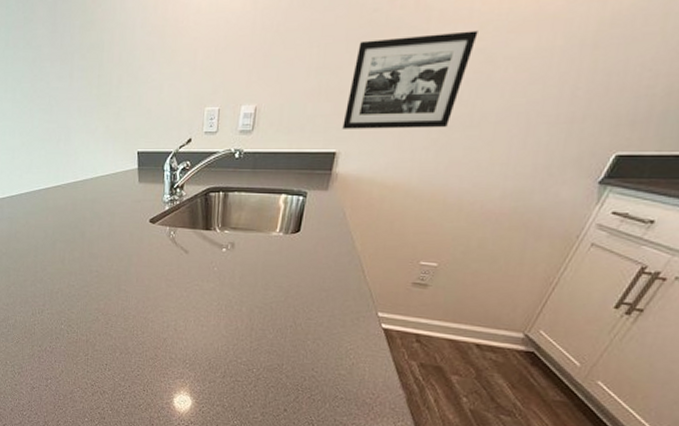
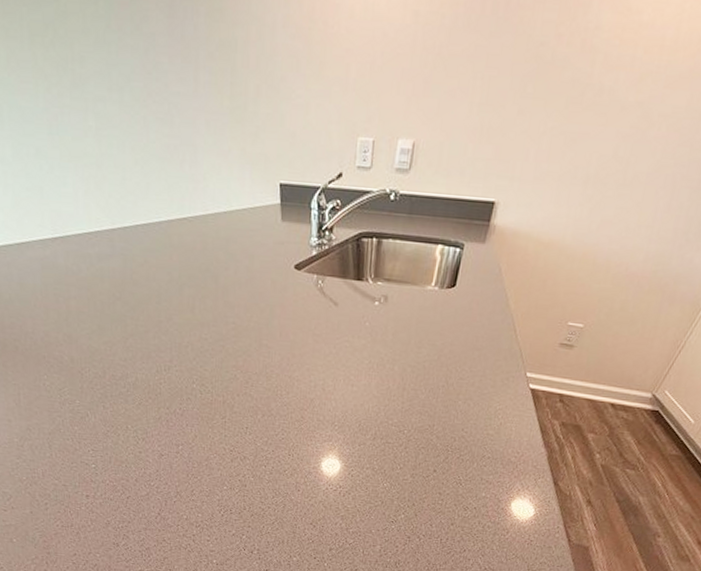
picture frame: present [342,30,478,129] -> none [502,78,638,185]

